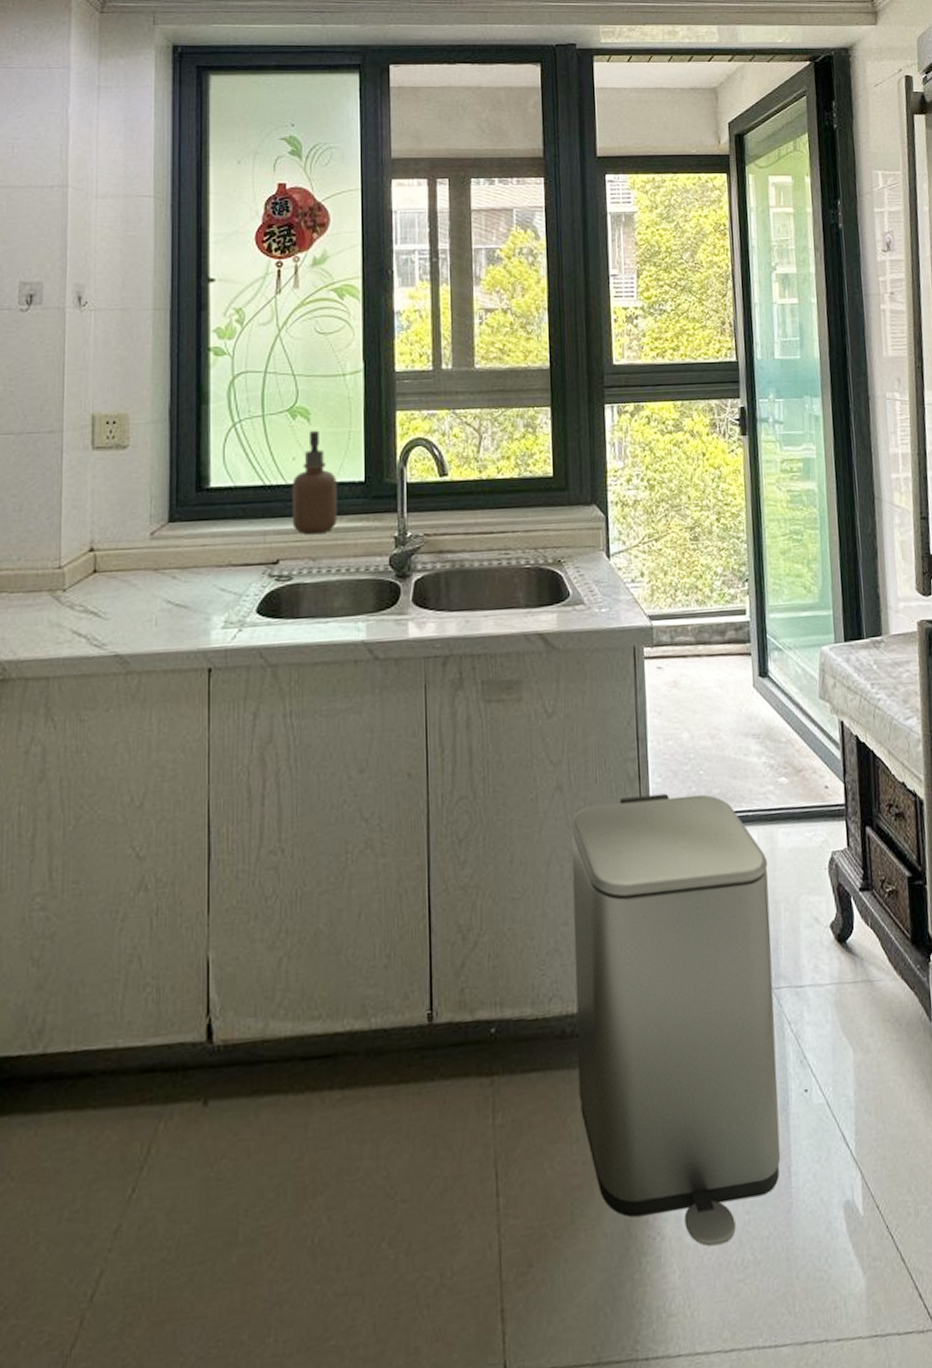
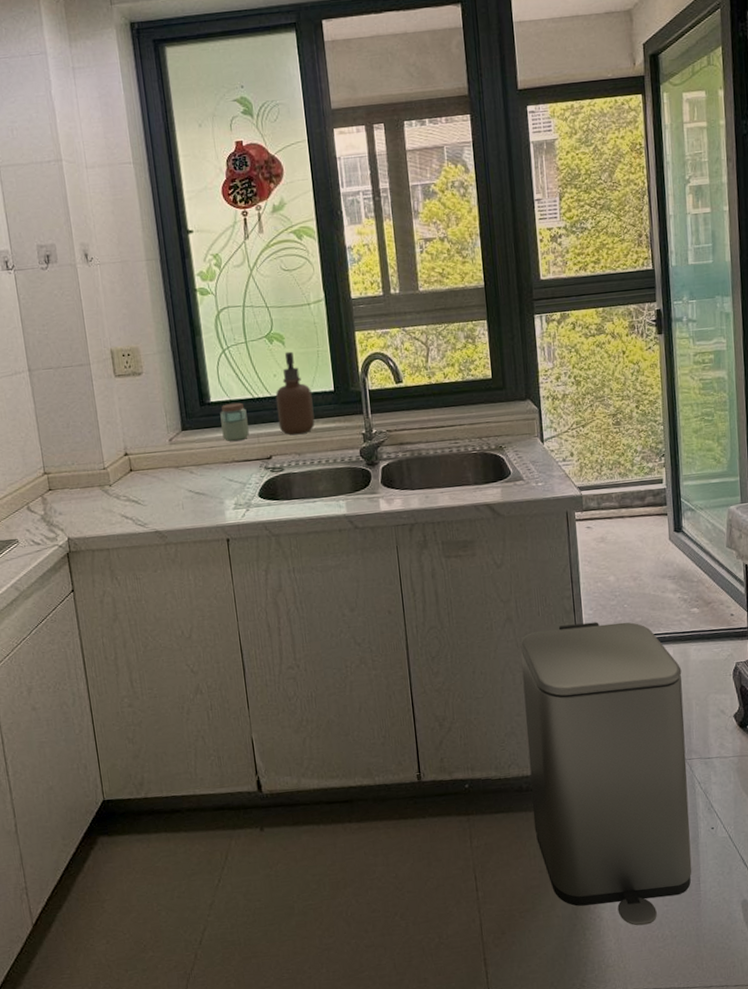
peanut butter: none [220,490,254,540] -> present [220,402,249,442]

